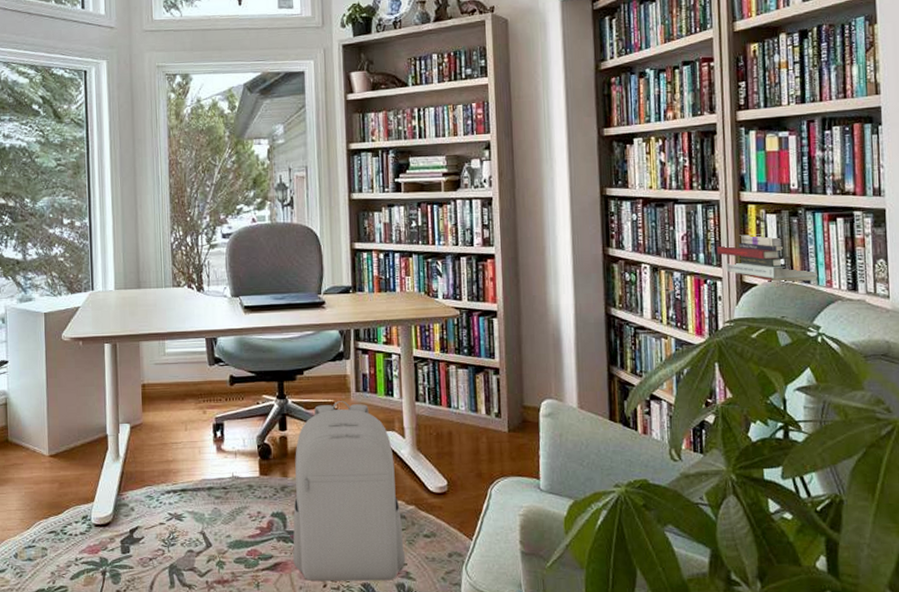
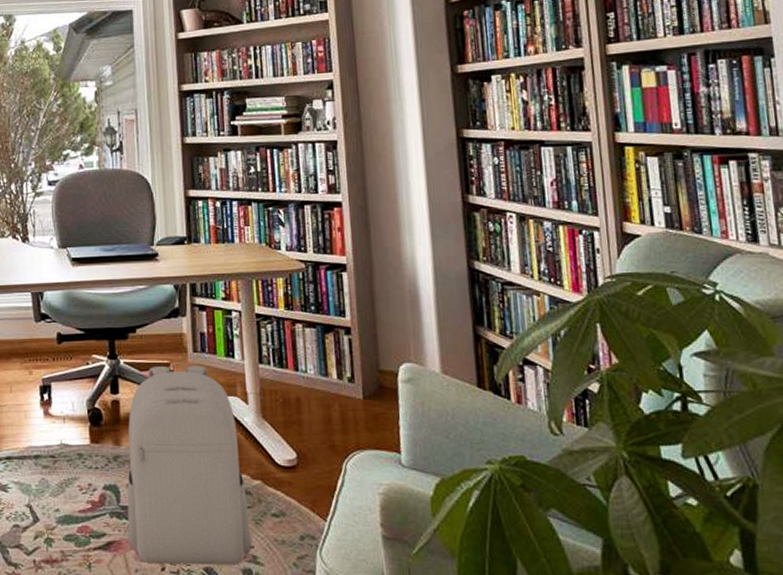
books: present [716,234,819,282] -> none [591,179,712,232]

